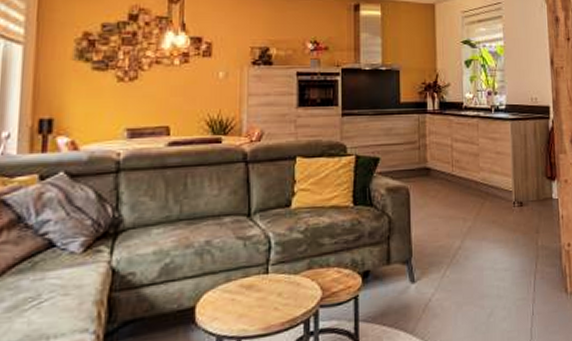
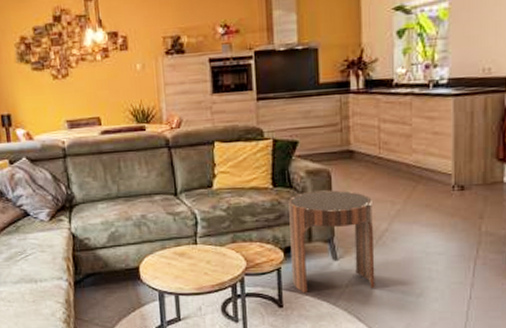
side table: none [369,207,450,324] -> present [288,190,375,294]

